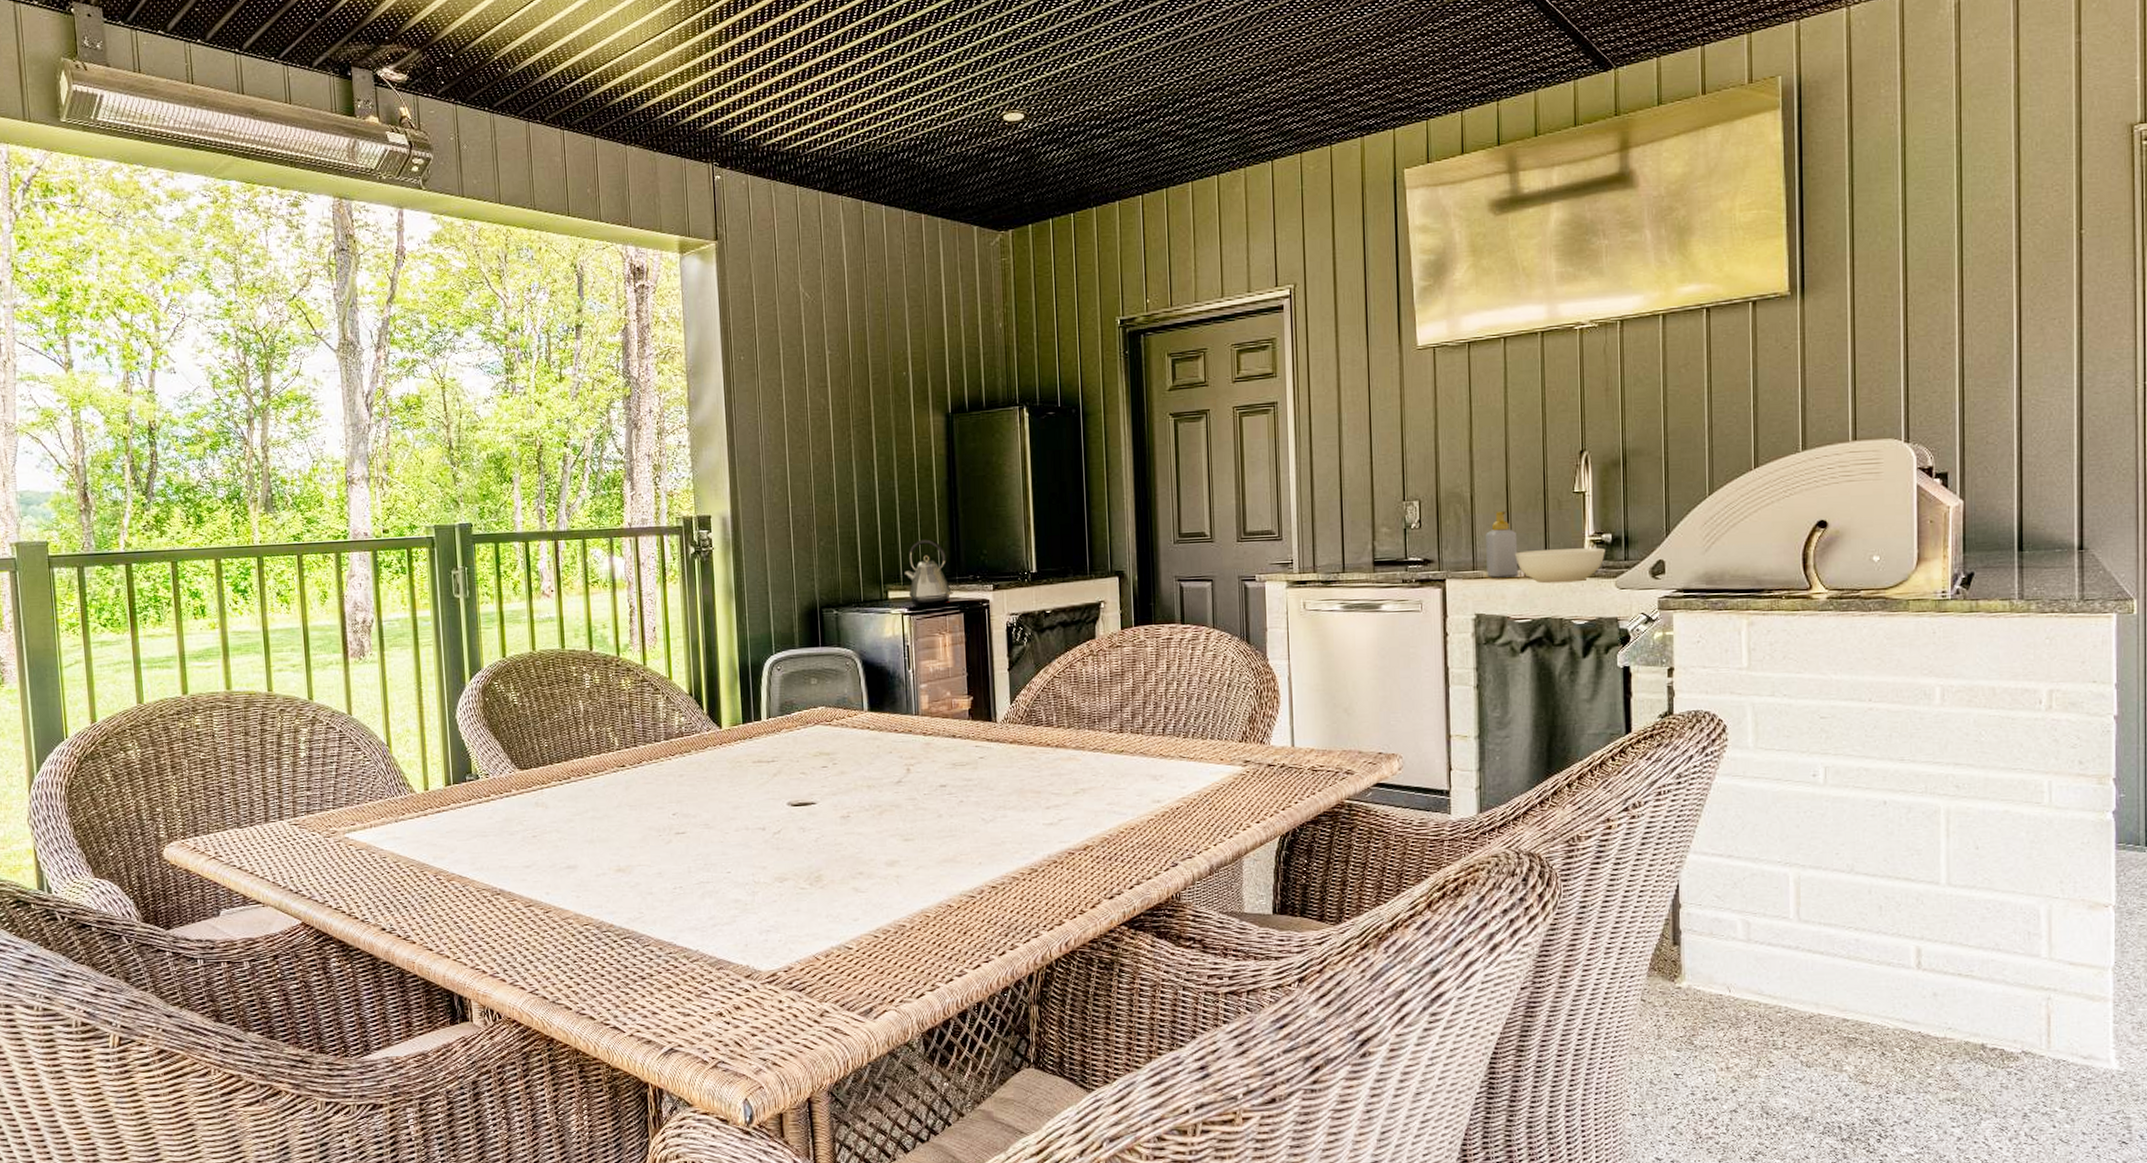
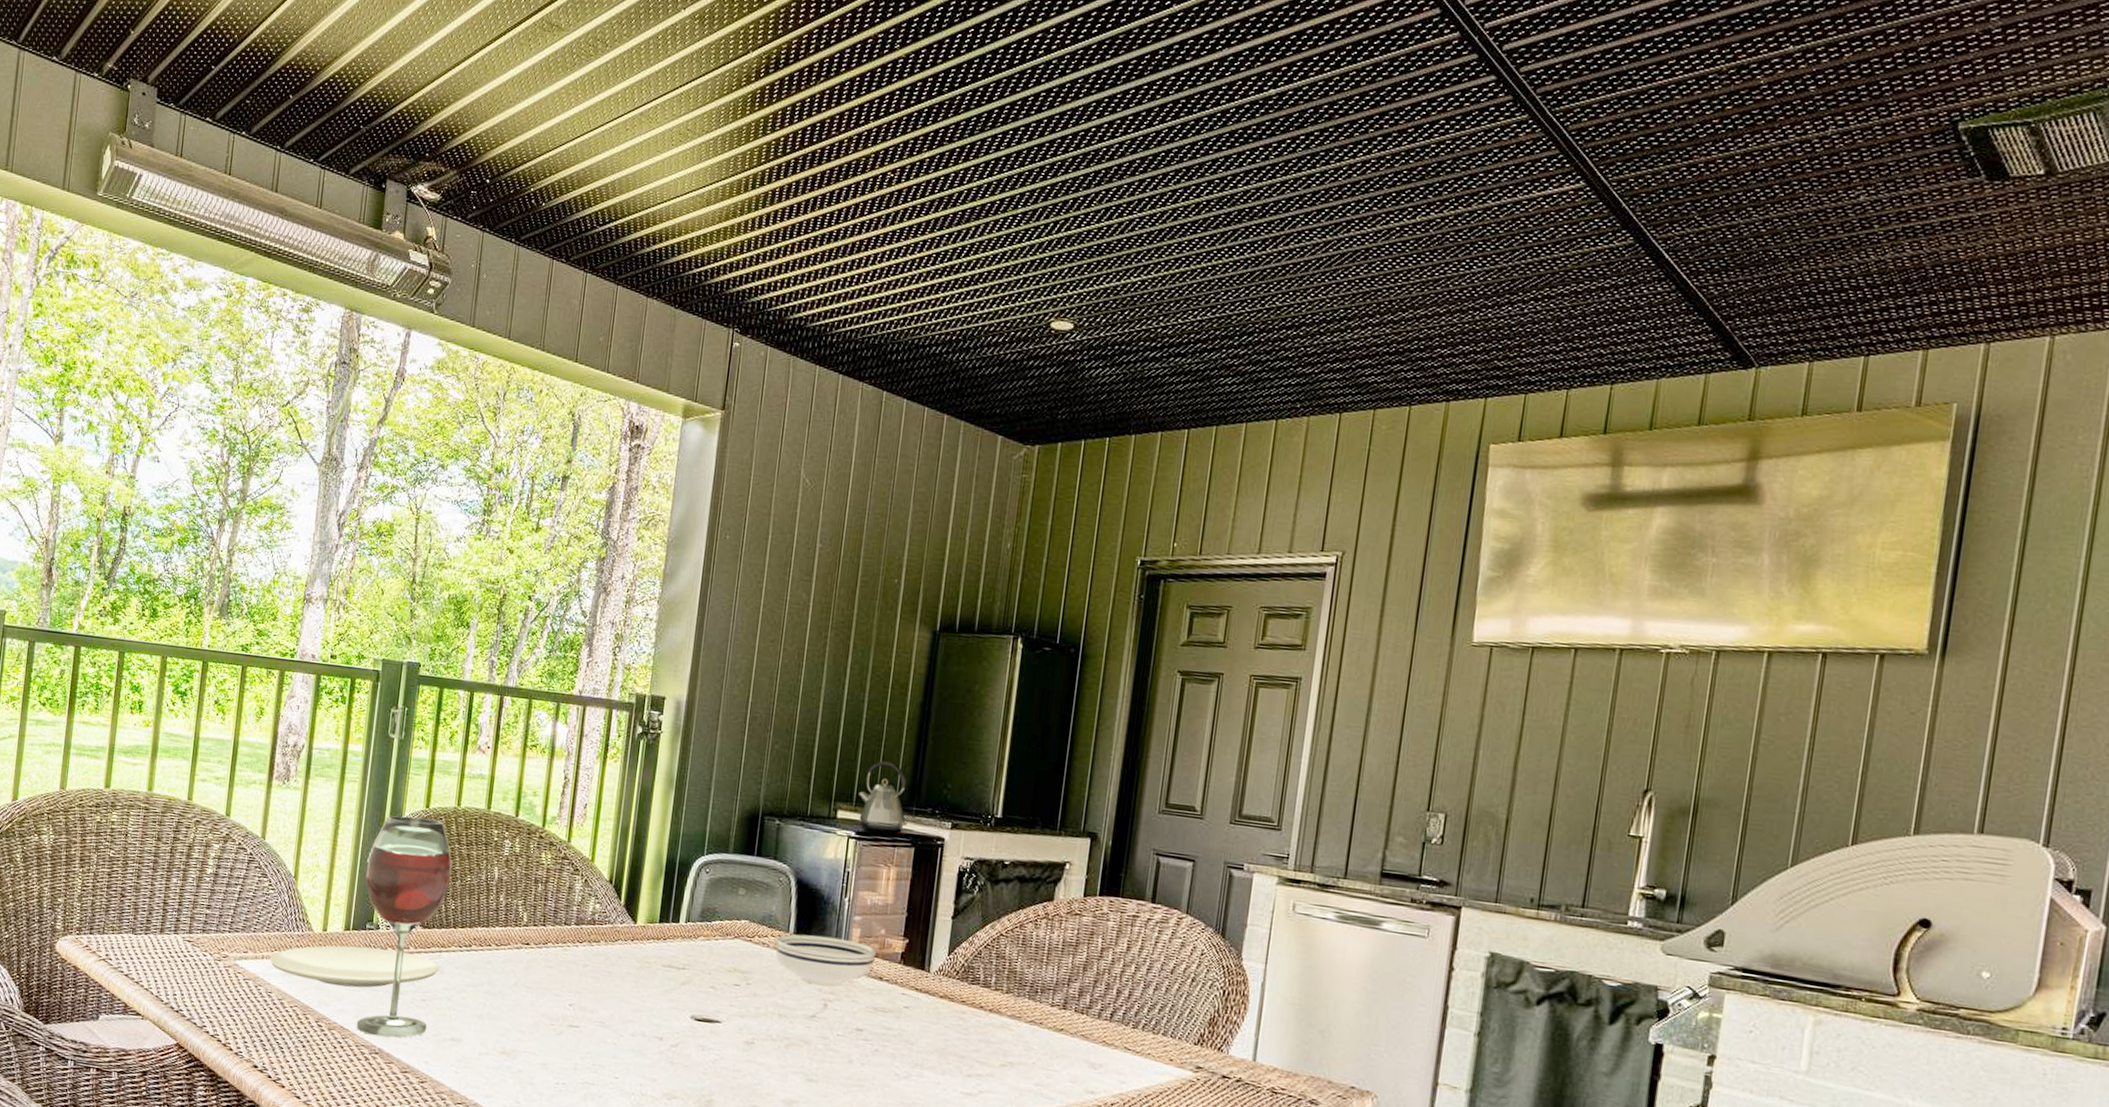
plate: none [378,795,544,840] -> present [269,945,440,988]
wineglass: none [455,667,543,879] -> present [356,815,452,1038]
bowl: none [852,707,946,753] -> present [775,934,877,987]
soap bottle: present [1486,511,1519,578] -> none [1511,842,1554,919]
bowl: present [1514,547,1606,584] -> none [1546,891,1657,938]

